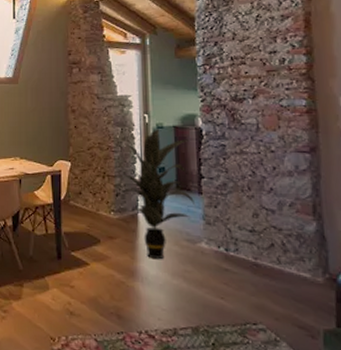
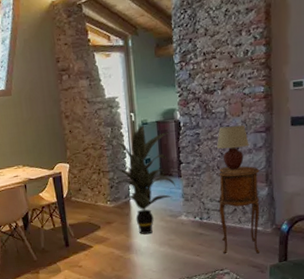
table lamp: none [247,141,289,195] -> present [217,125,249,170]
side table: none [249,188,309,311] -> present [218,166,261,255]

